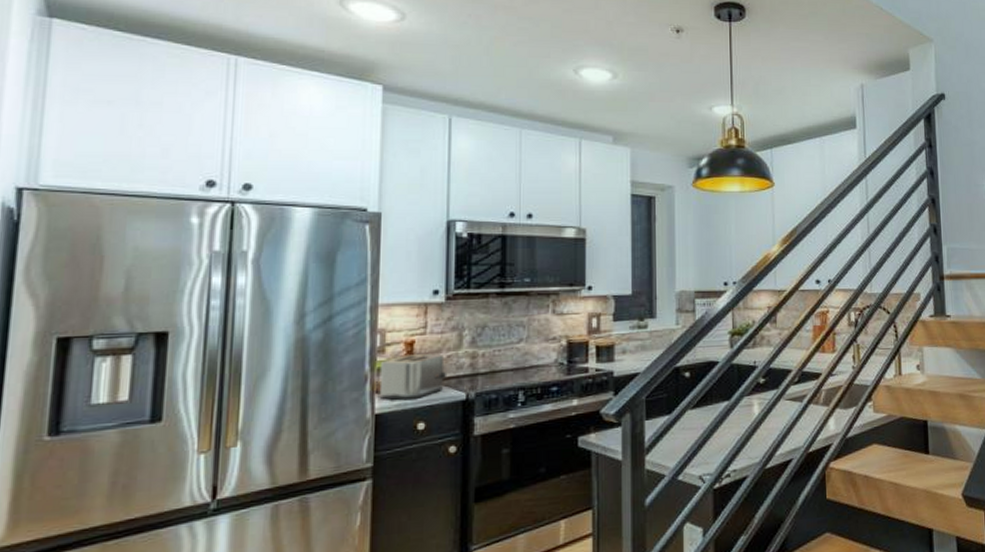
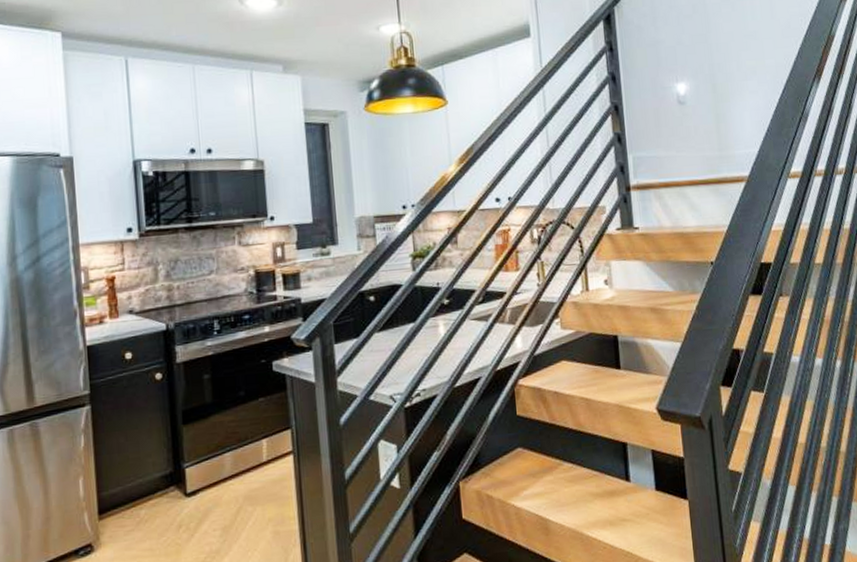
toaster: present [379,353,448,401] -> none [86,288,148,333]

